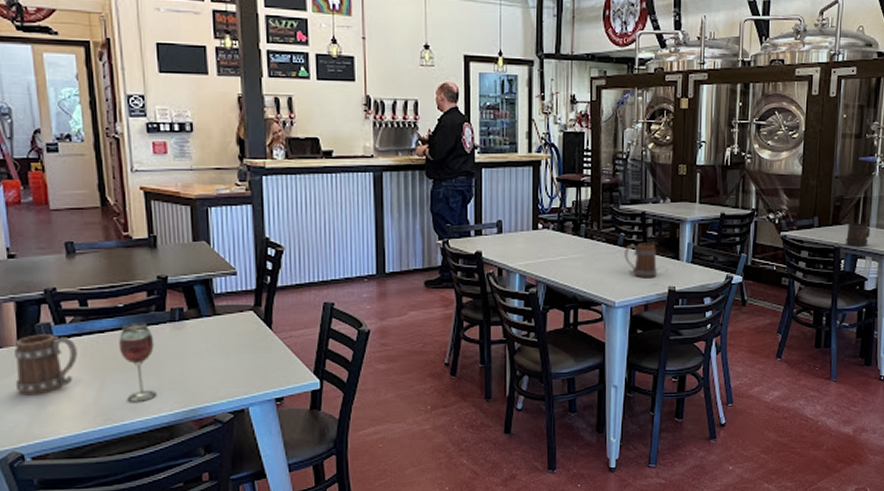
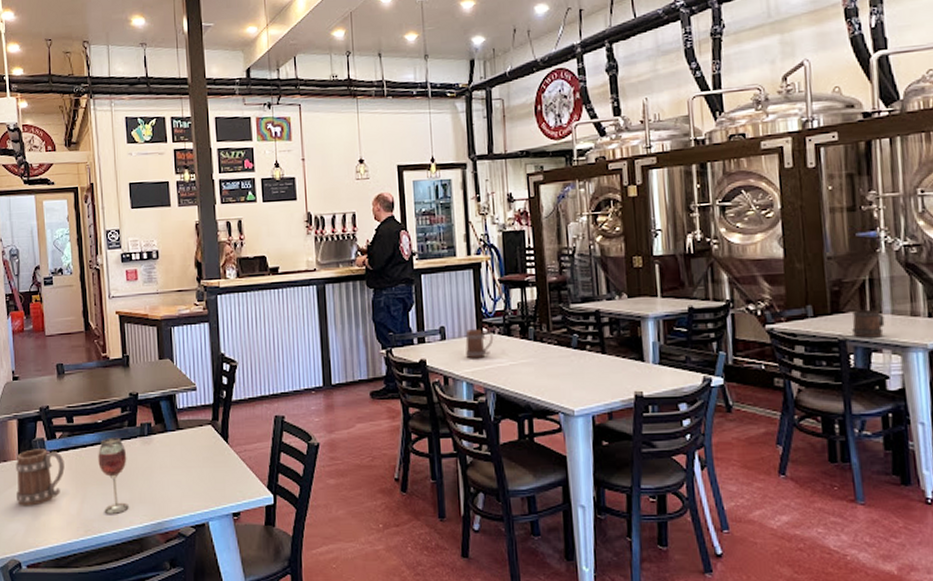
beer mug: none [521,224,548,253] -> present [465,329,494,359]
beer mug: present [624,243,657,279] -> none [580,343,619,384]

